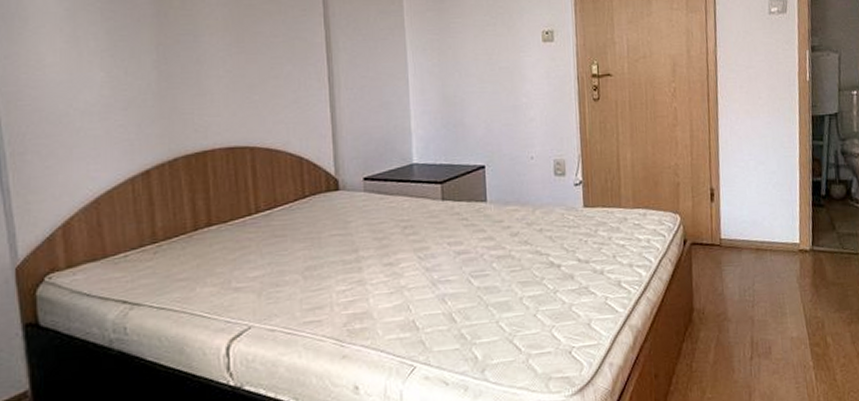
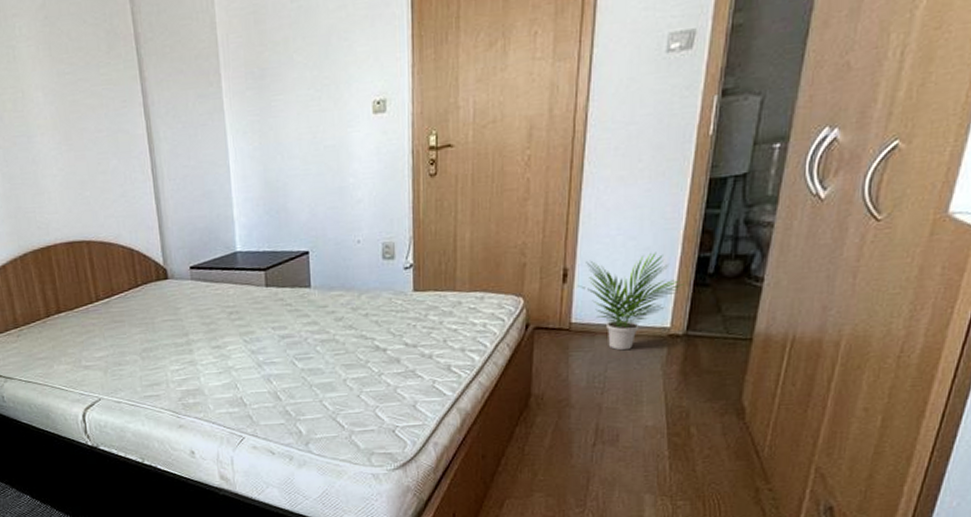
potted plant: none [723,175,805,265] -> present [577,252,685,351]

